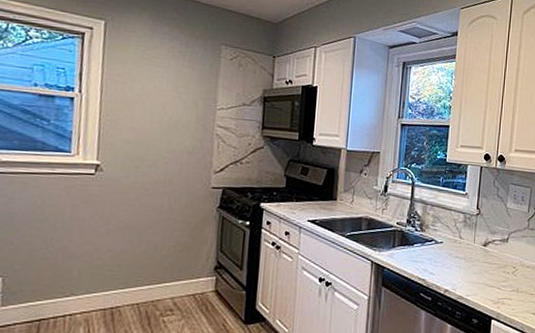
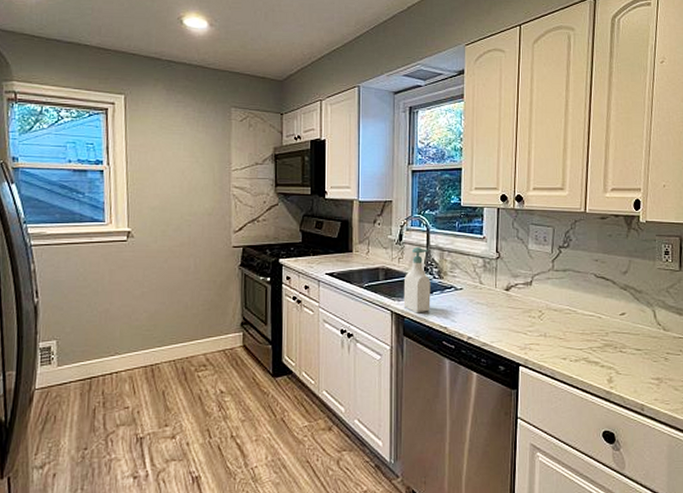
soap bottle: none [384,199,412,265] -> present [403,247,431,313]

